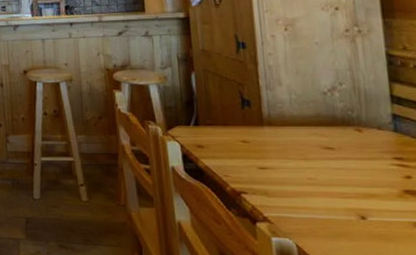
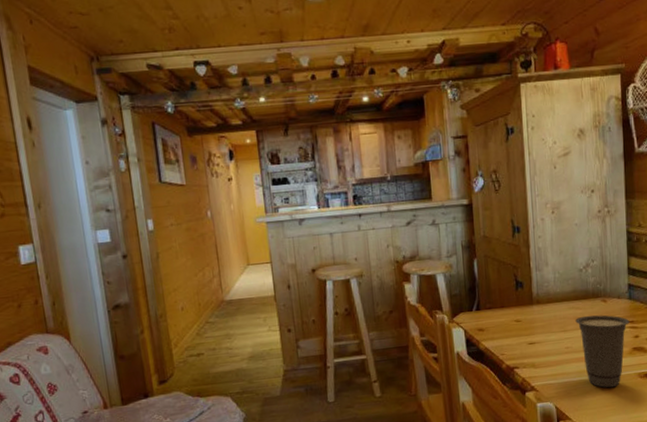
cup: none [319,145,398,235] -> present [575,315,630,388]

